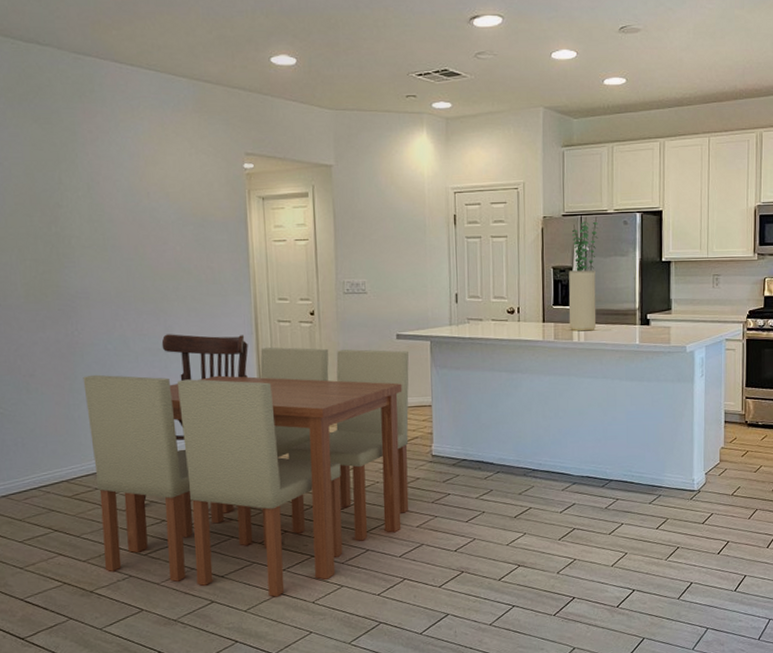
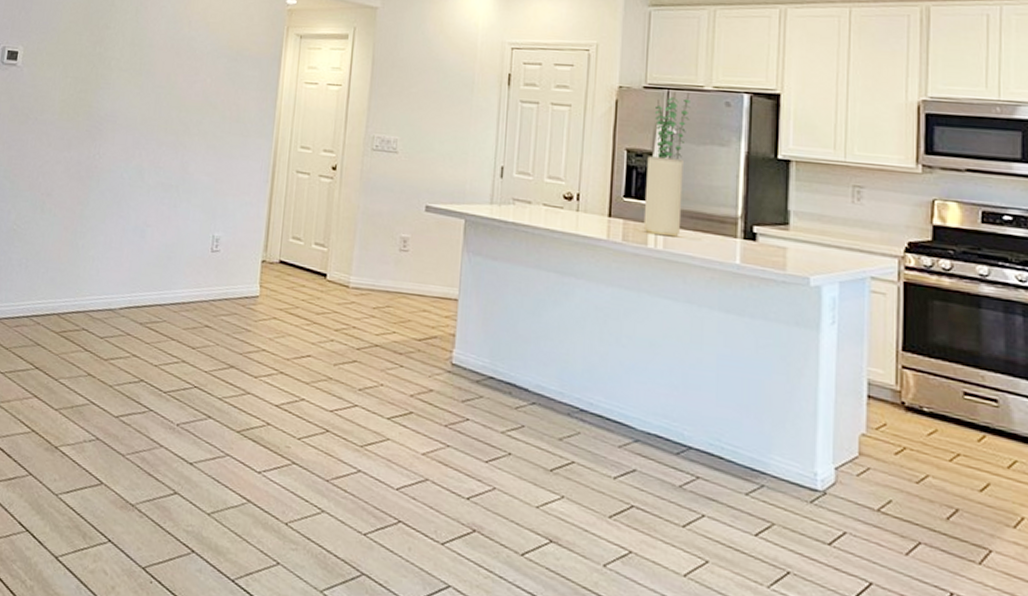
dining set: present [83,347,409,597] -> none [74,199,439,506]
dining chair: present [144,334,248,501] -> none [127,170,261,353]

